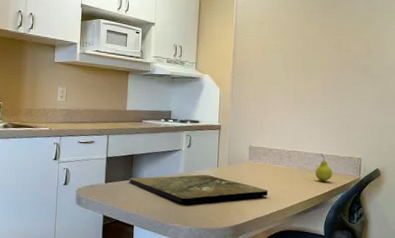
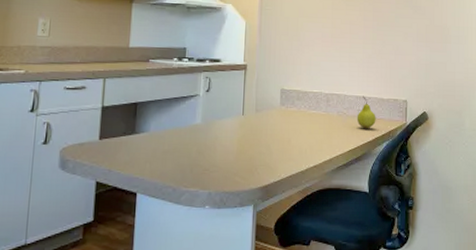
aerial map: present [129,175,268,204] -> none [131,125,304,162]

